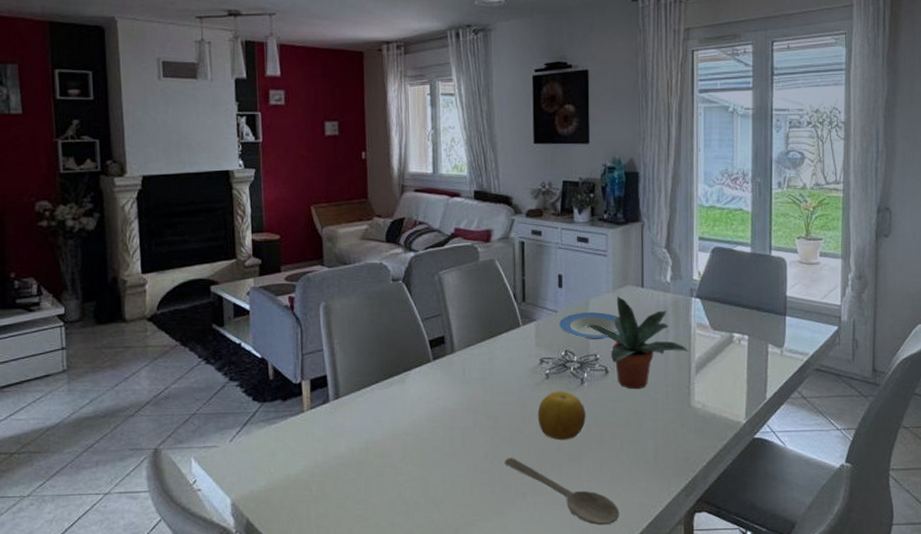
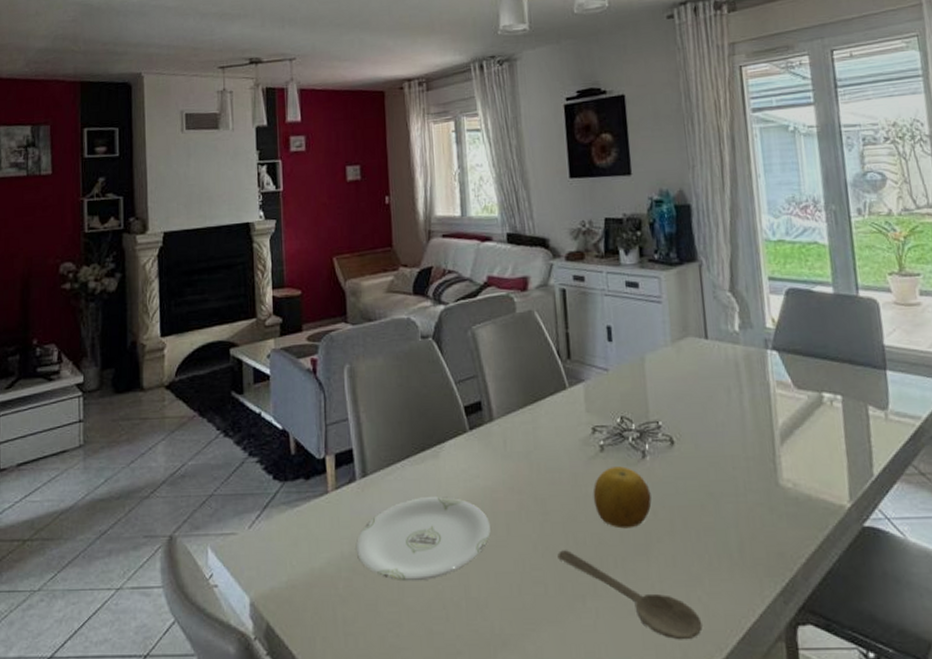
plate: none [328,415,448,484] -> present [355,496,490,582]
plate: present [558,311,619,340] -> none [610,369,684,404]
potted plant: present [584,296,689,390] -> none [641,350,770,465]

